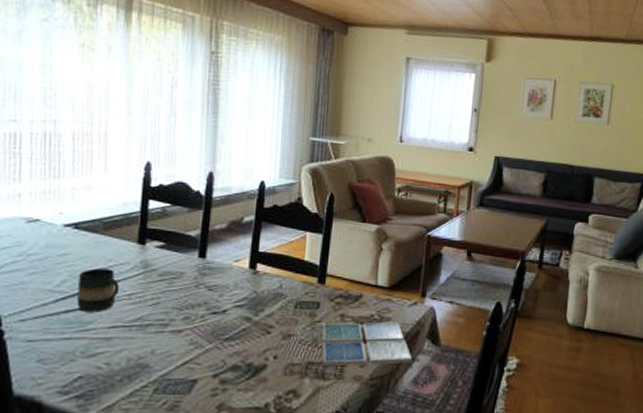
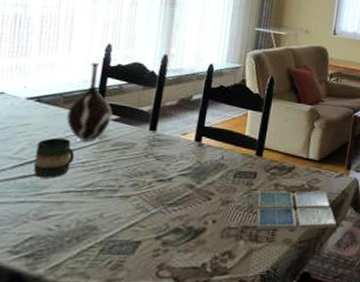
vase: none [108,183,157,271] -> present [66,63,113,142]

